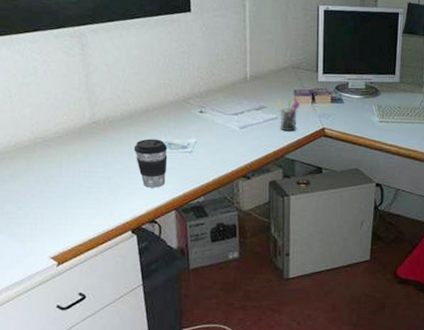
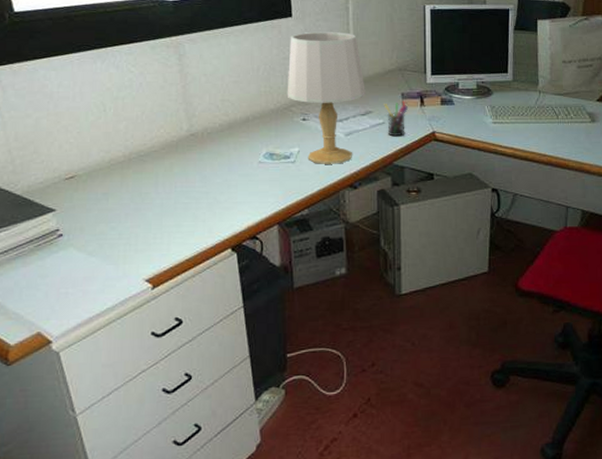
coffee cup: present [133,139,168,188] -> none [233,150,269,202]
table lamp: none [185,27,260,155] -> present [287,31,365,164]

